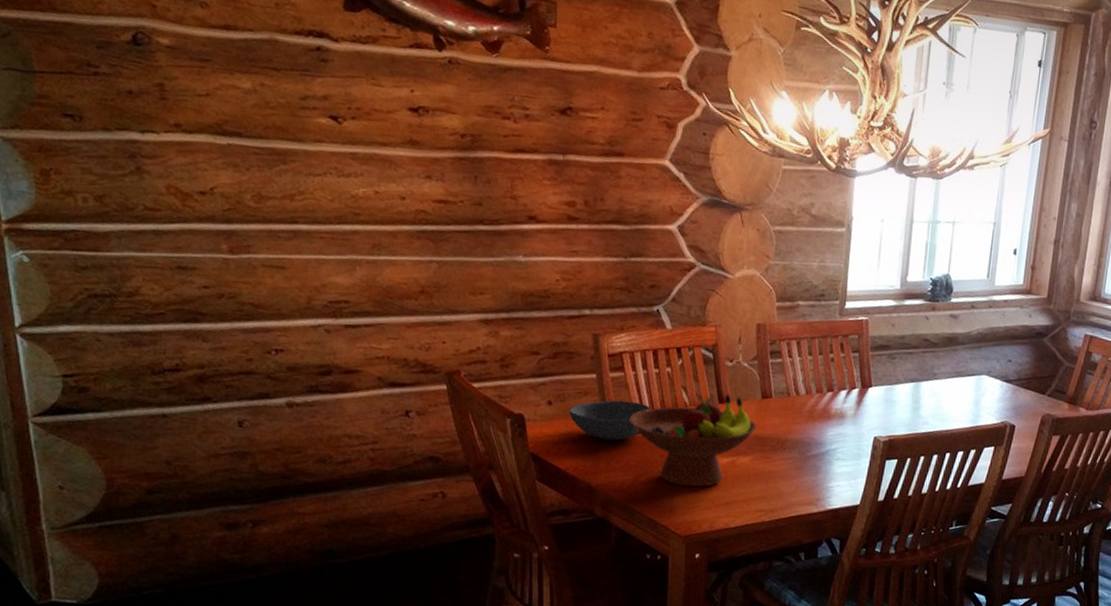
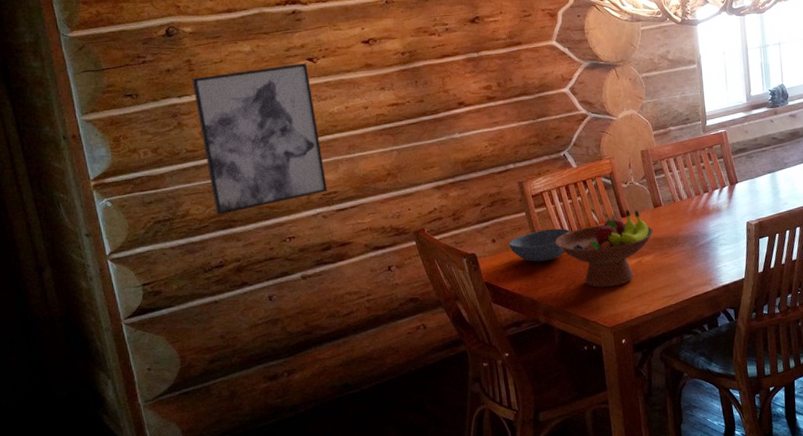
wall art: none [163,109,336,303] -> present [192,63,327,215]

